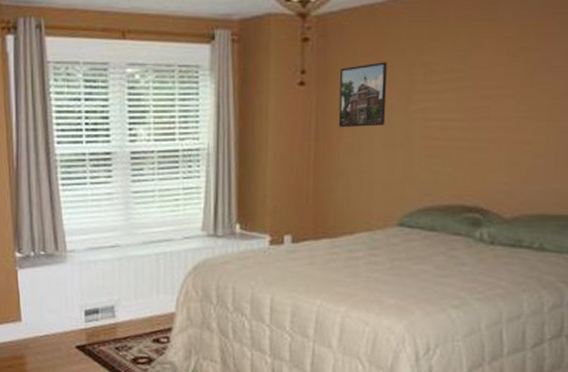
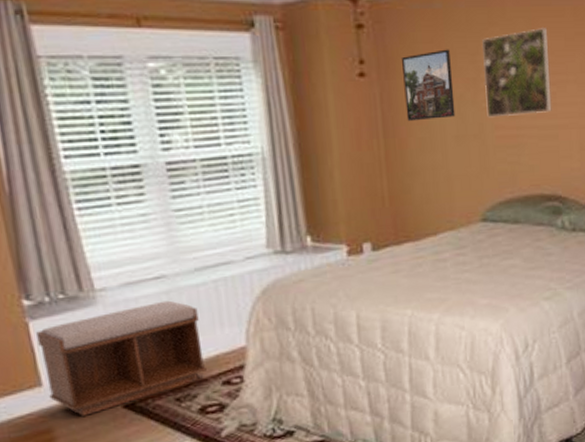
bench: none [22,266,143,350] -> present [36,300,208,416]
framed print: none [416,43,490,128] -> present [482,28,552,118]

